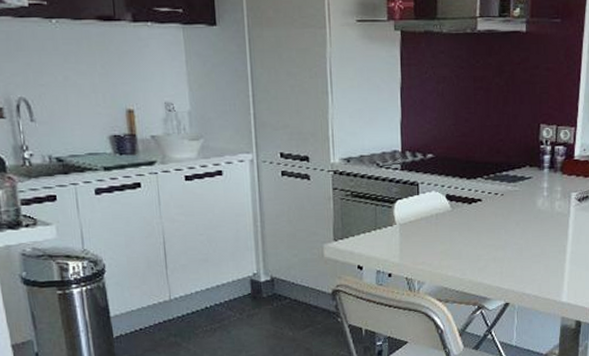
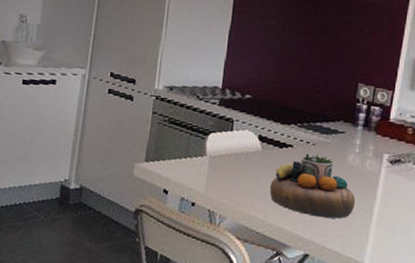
decorative bowl: none [464,204,548,266] -> present [270,153,356,219]

